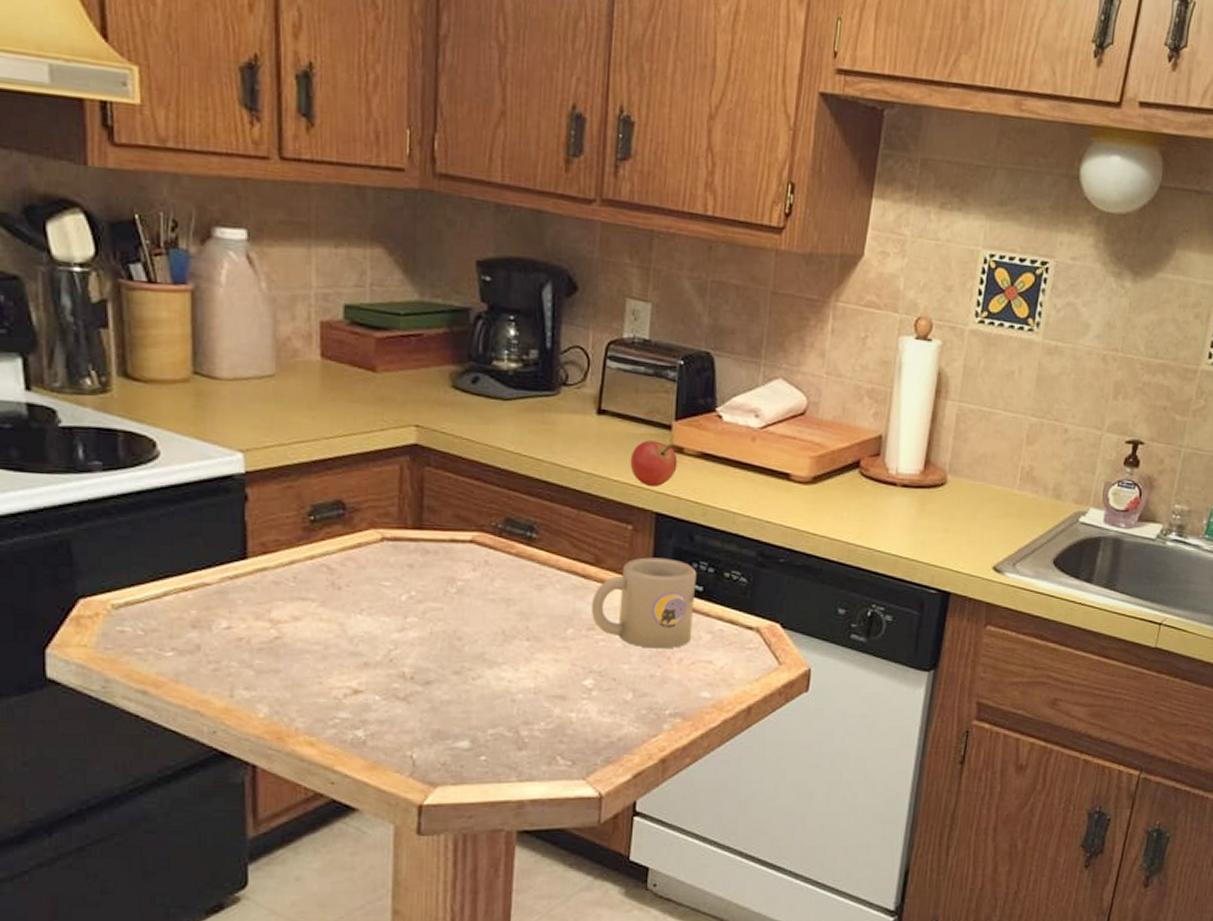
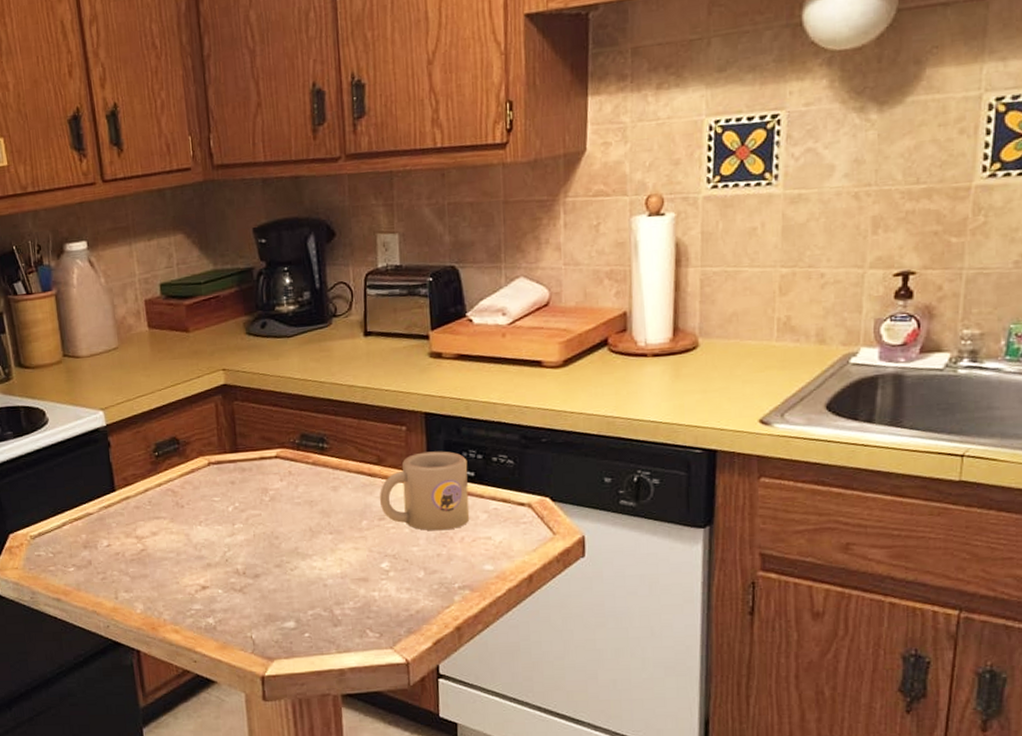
fruit: present [630,440,678,488] -> none [397,351,438,391]

